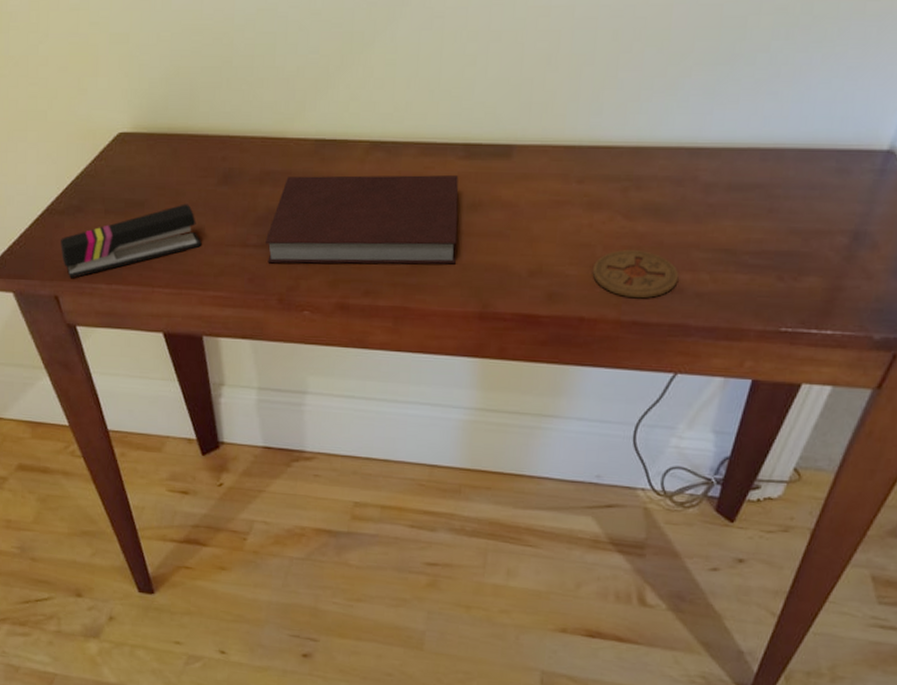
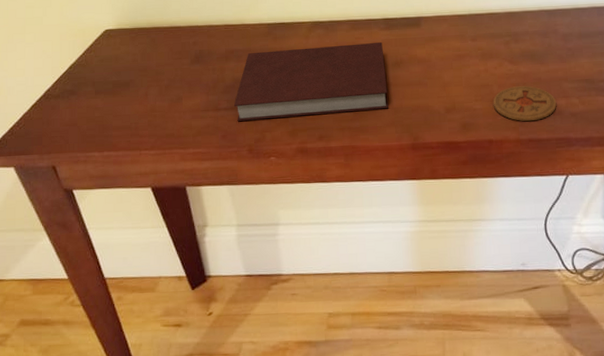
stapler: present [60,204,202,278] -> none [57,81,181,150]

